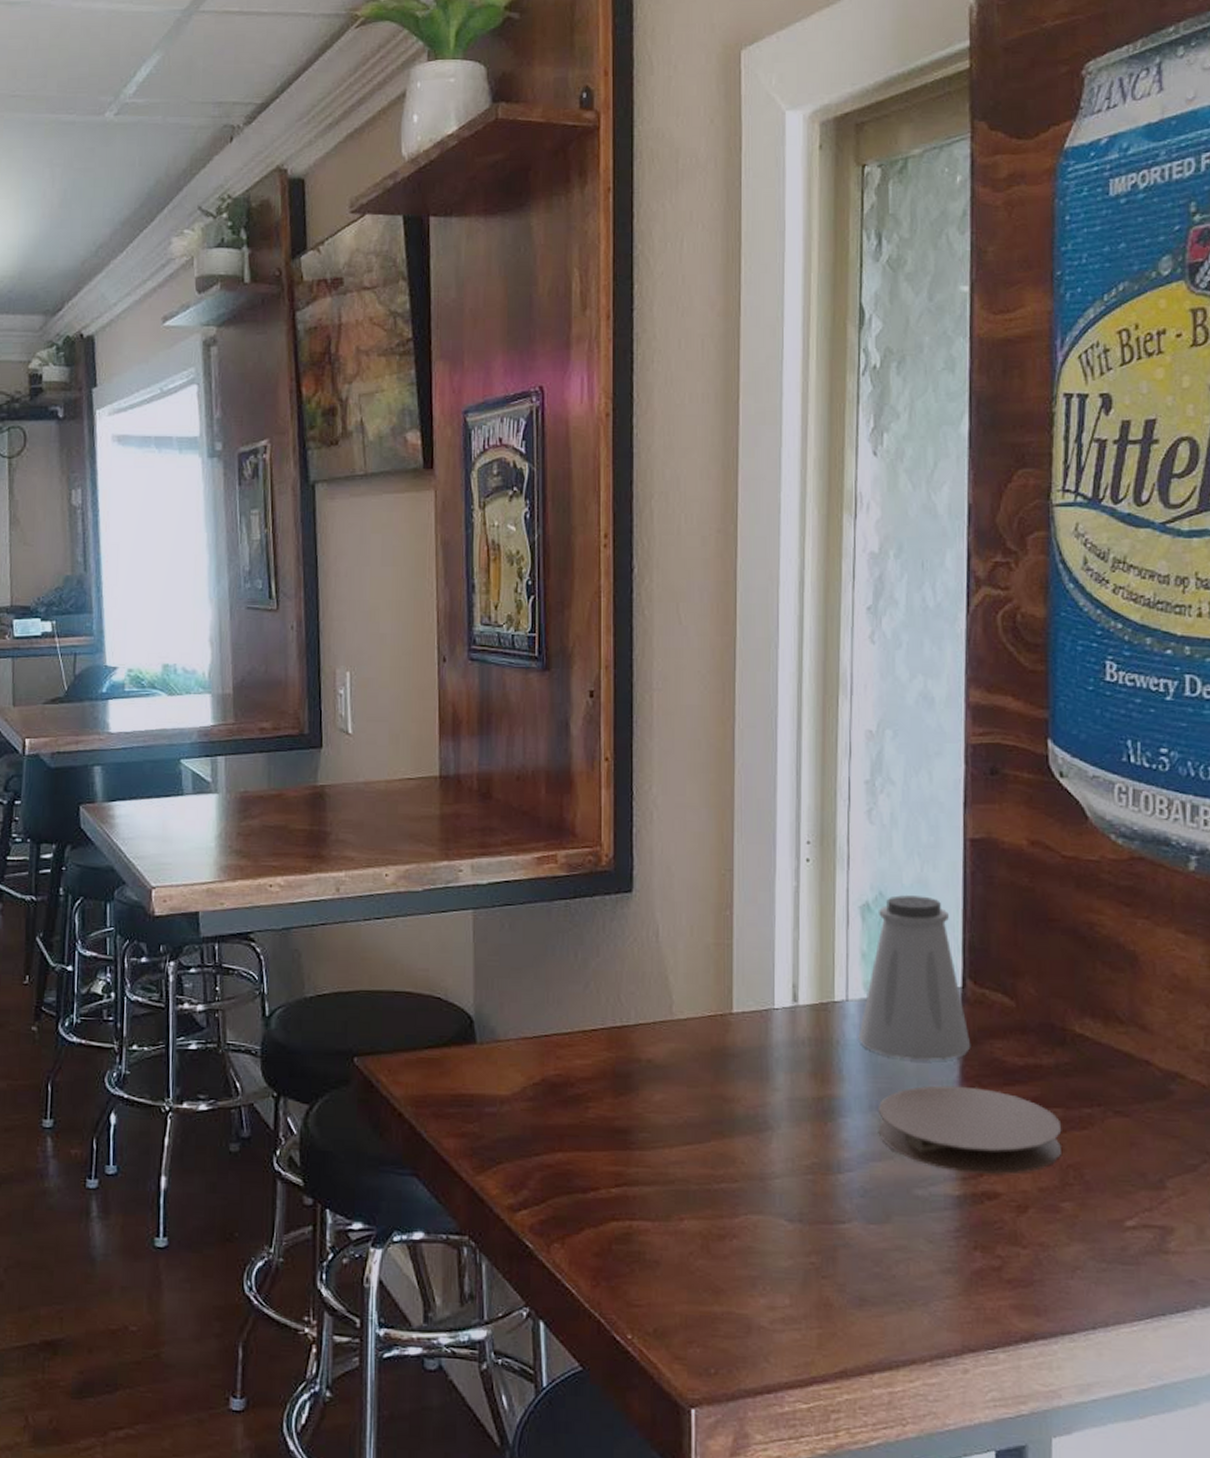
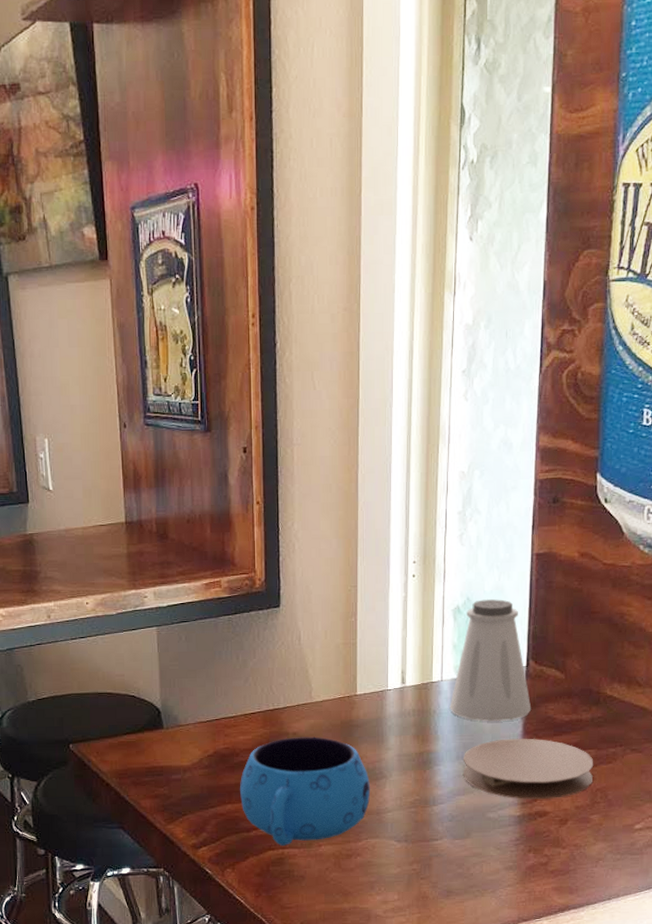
mug: none [573,1065,752,1216] -> present [239,737,371,846]

